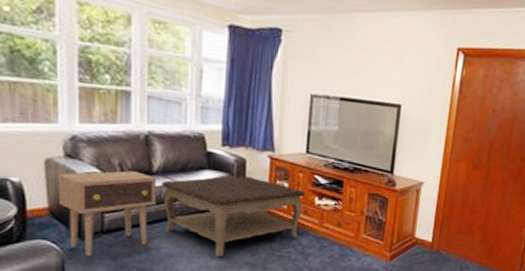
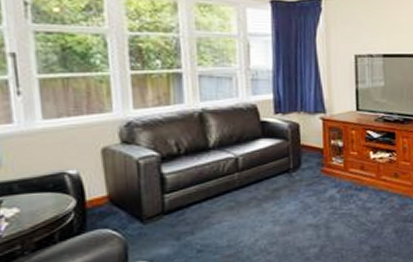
side table: present [57,170,157,257] -> none [115,149,216,240]
coffee table: present [160,176,306,256] -> none [218,140,360,222]

